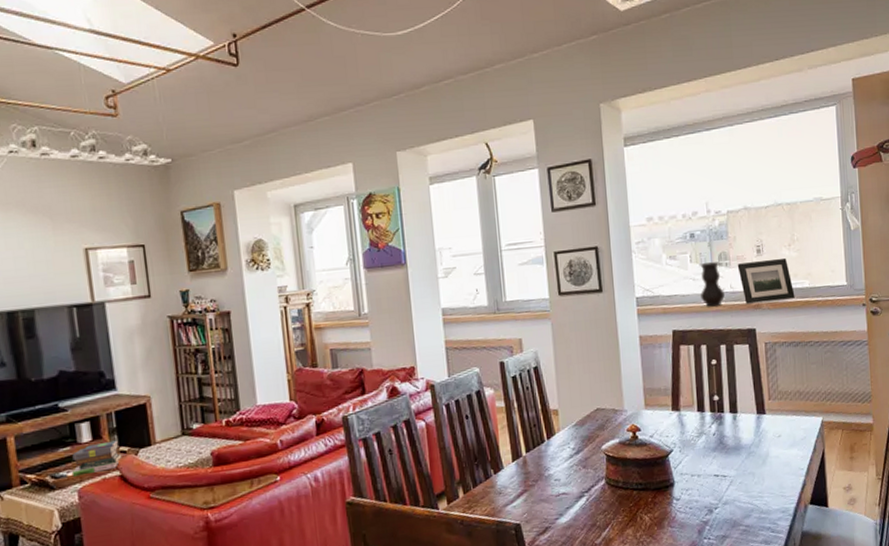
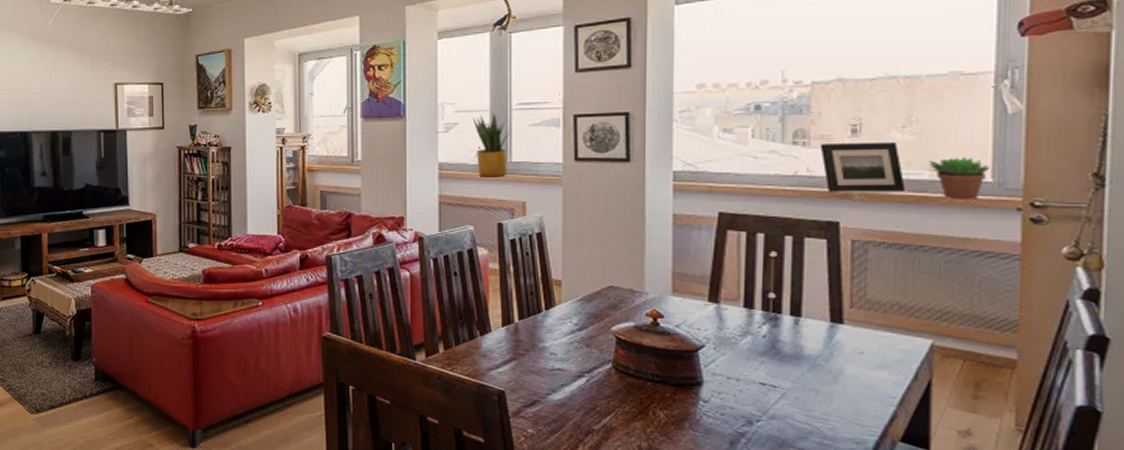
books: present [71,440,122,477] -> none [88,248,129,274]
planter: none [468,254,504,319] -> present [472,112,509,177]
vase: present [699,262,725,307] -> none [763,140,797,191]
succulent plant: none [808,266,845,301] -> present [929,156,991,198]

